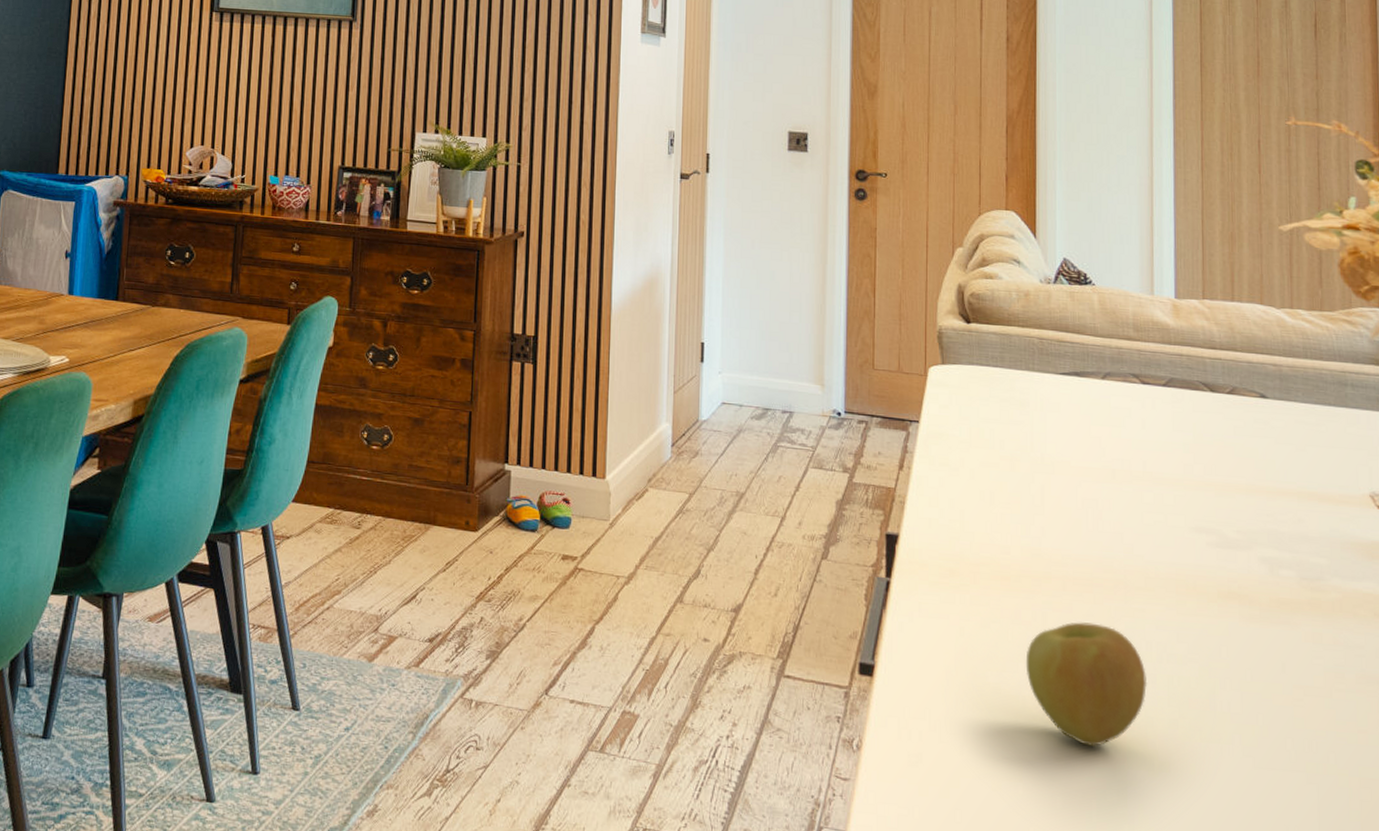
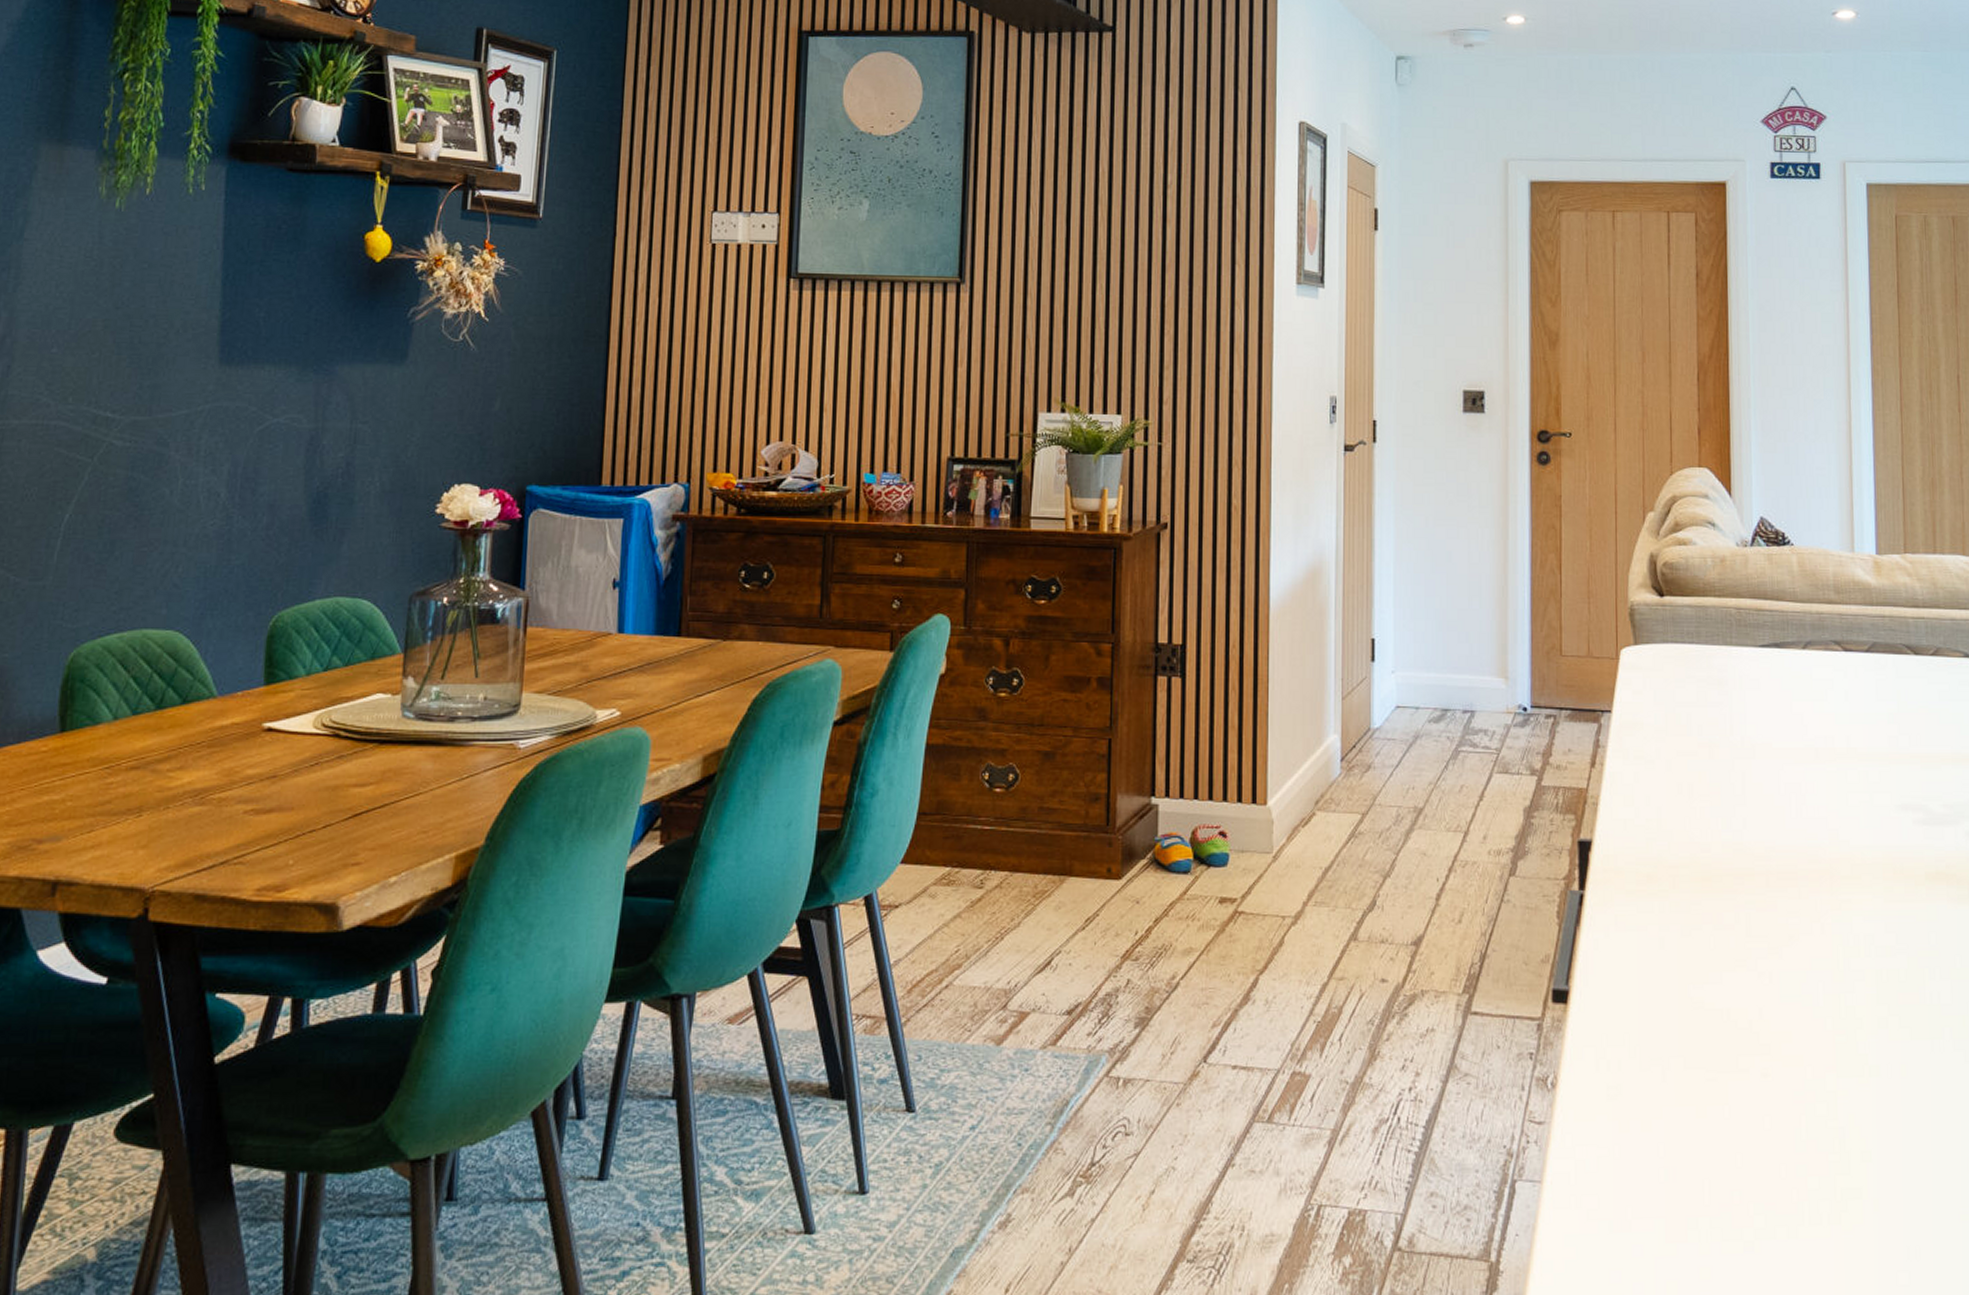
apple: present [1025,622,1148,748] -> none [1729,920,1856,1058]

